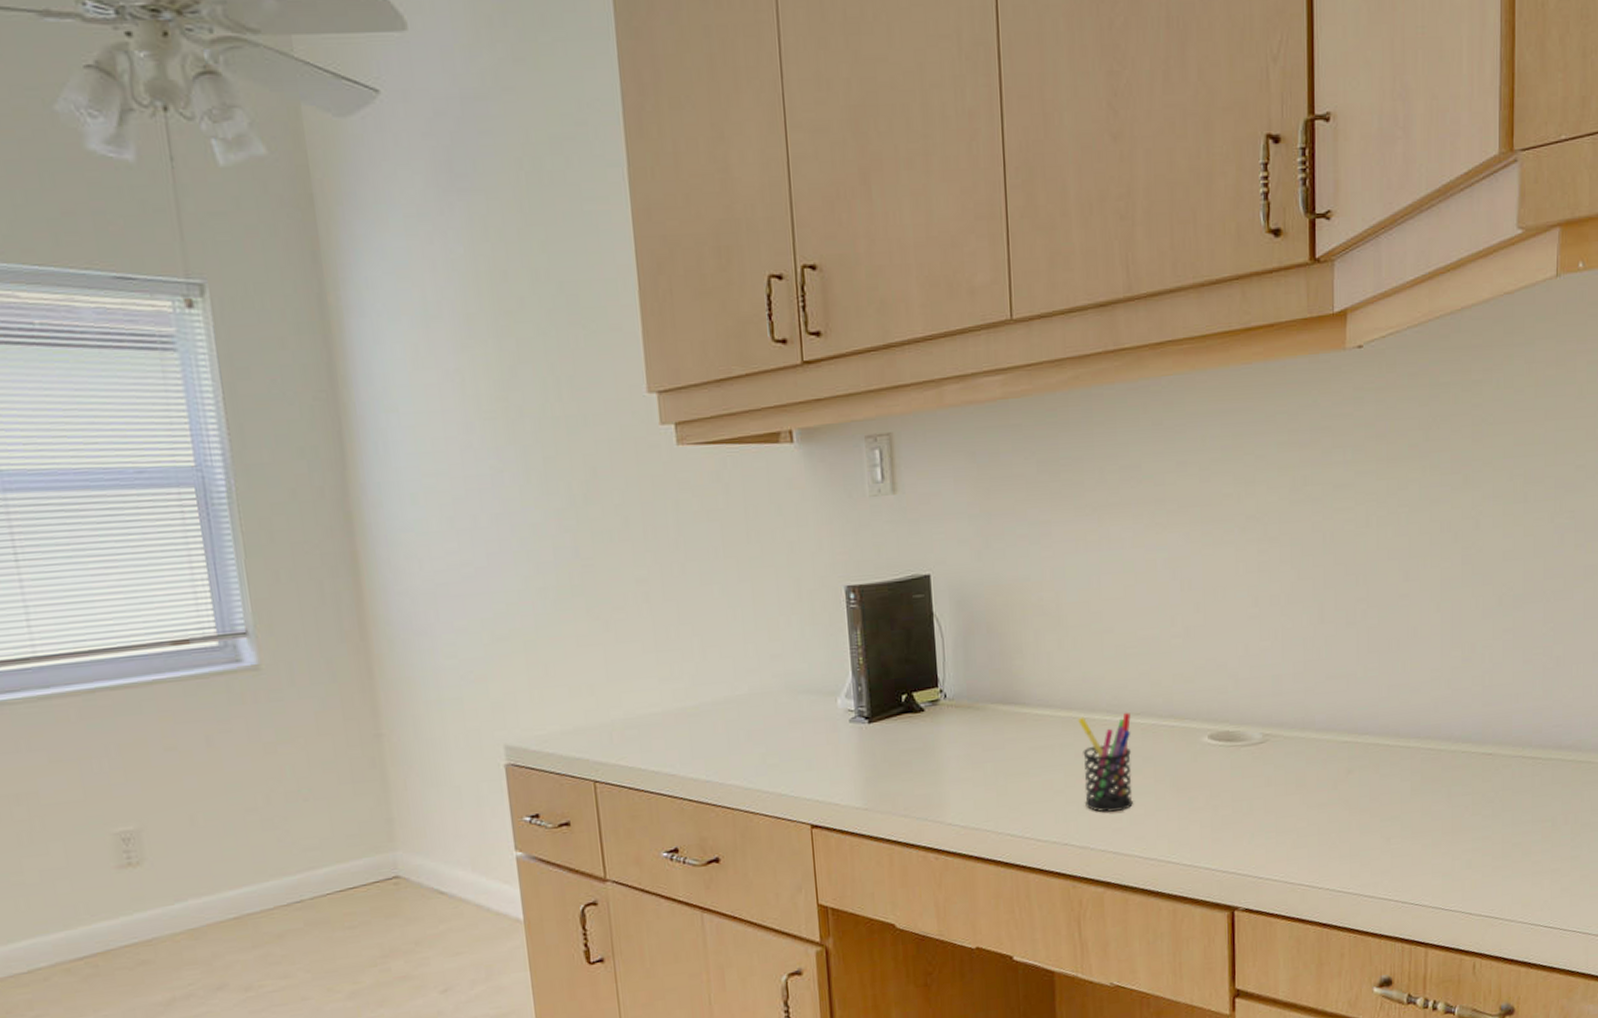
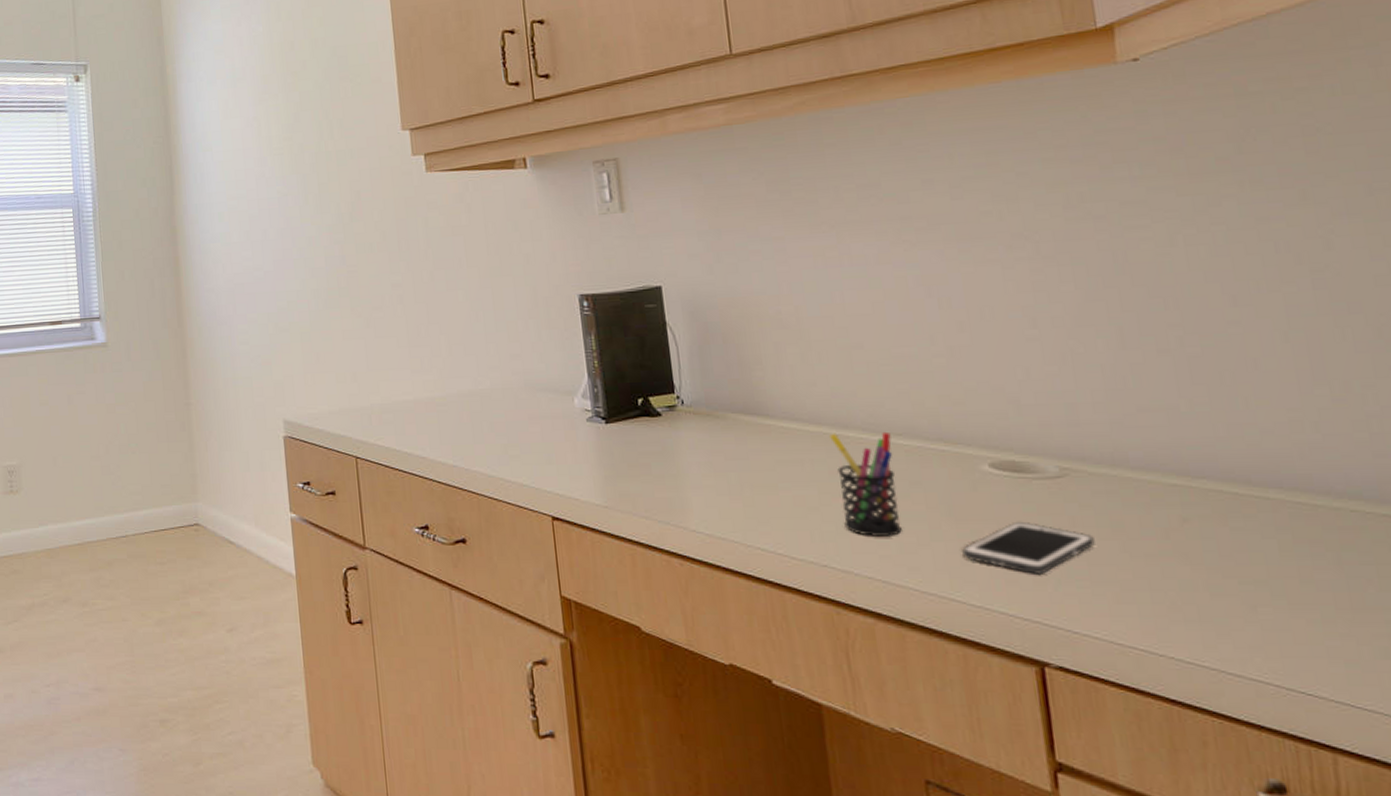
cell phone: none [1179,785,1282,832] -> present [961,521,1095,574]

